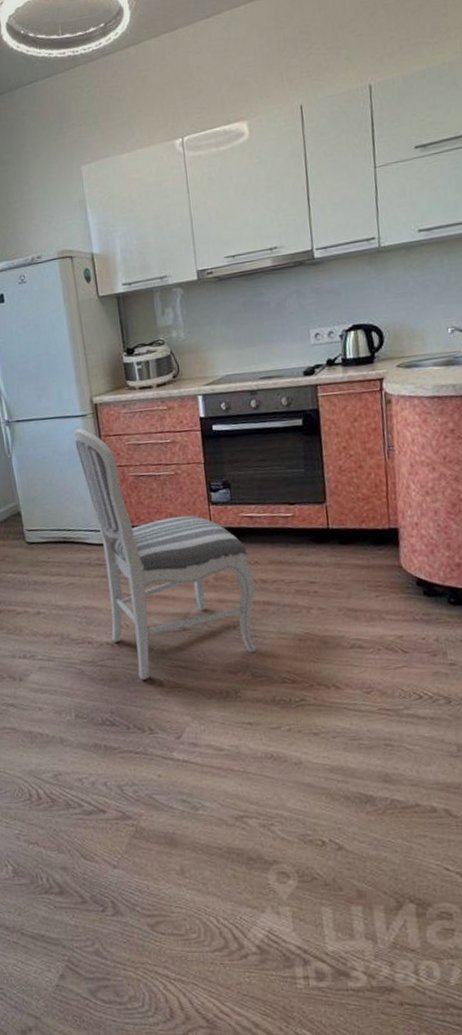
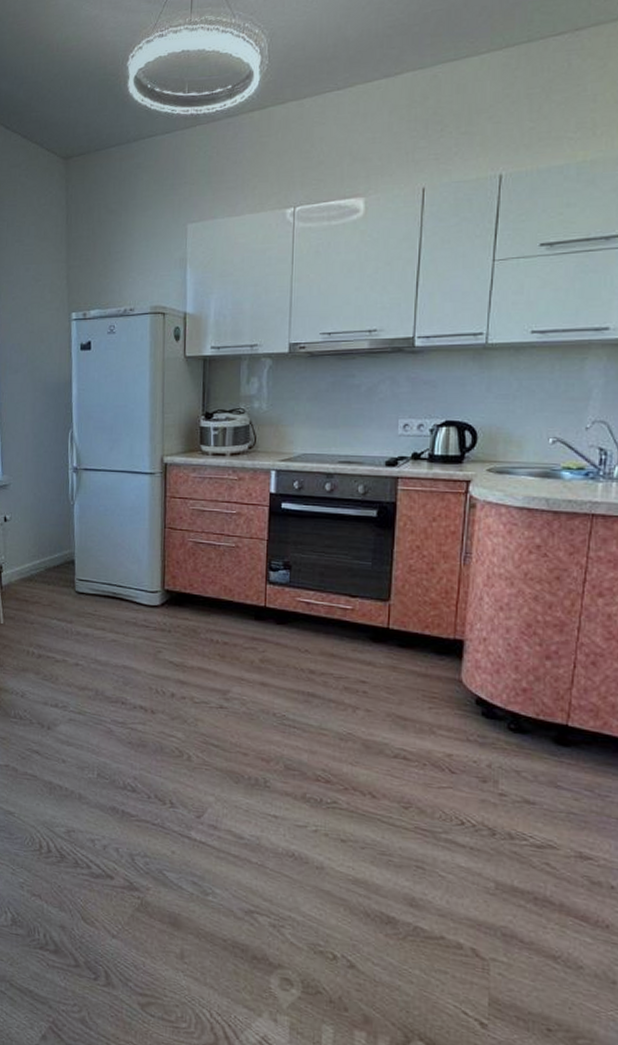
dining chair: present [72,428,257,680] -> none [138,486,301,751]

